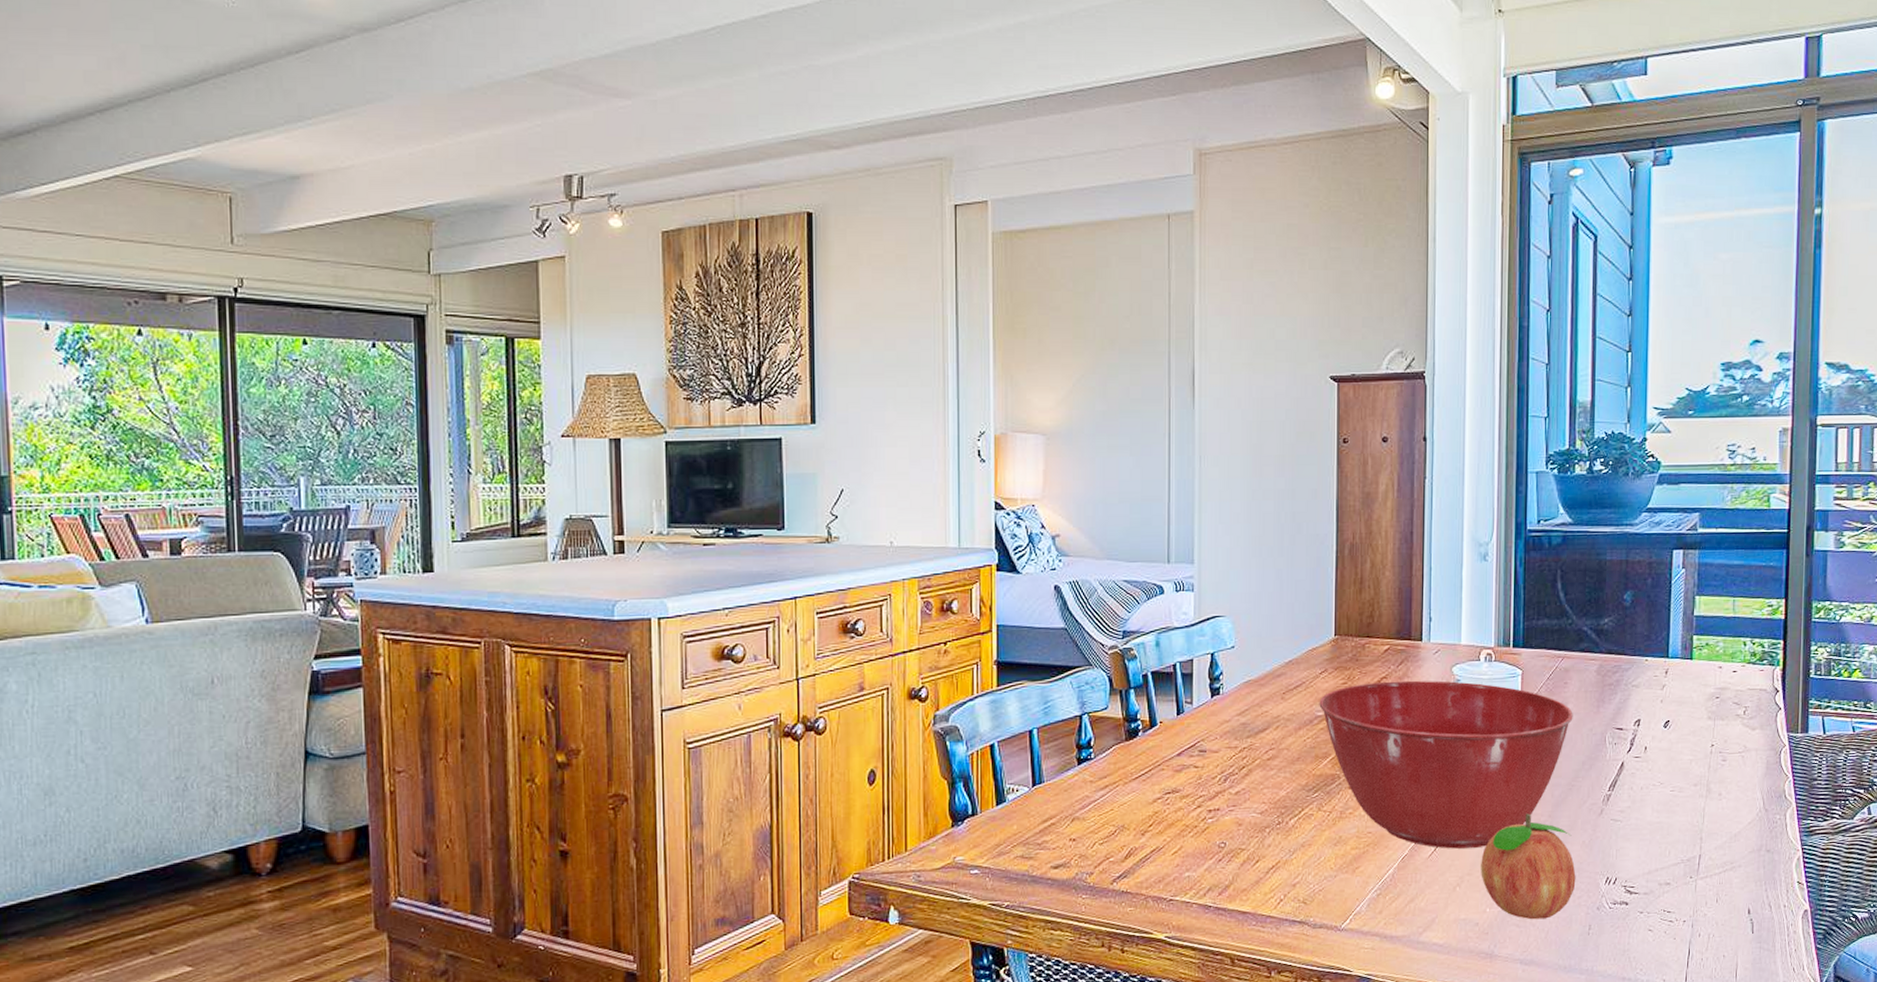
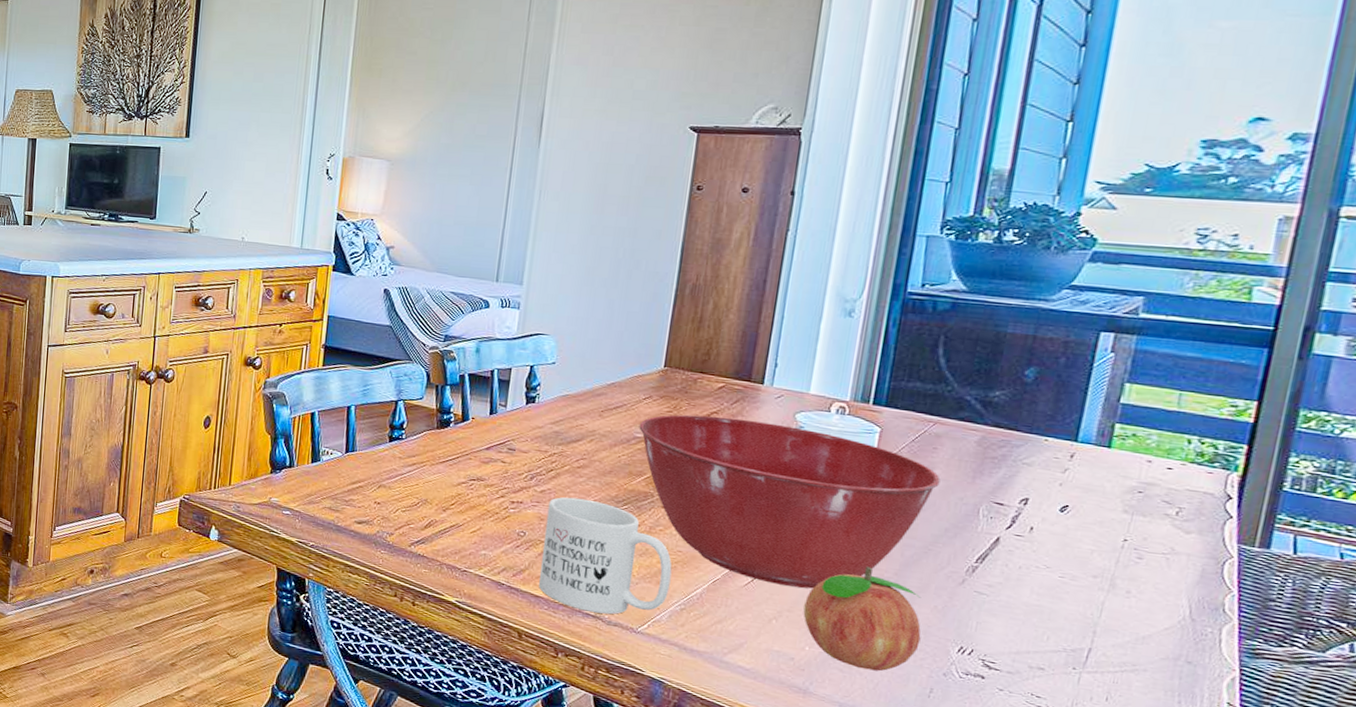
mug: none [1244,793,1365,918] -> present [539,497,672,614]

